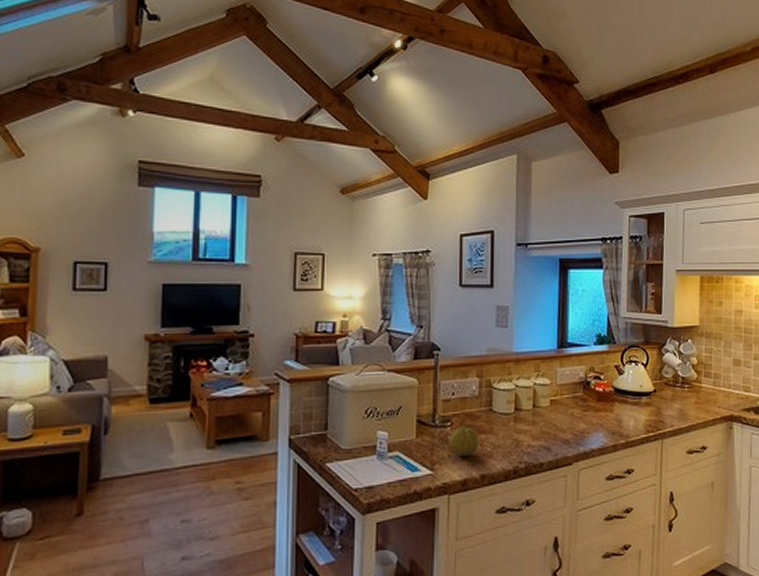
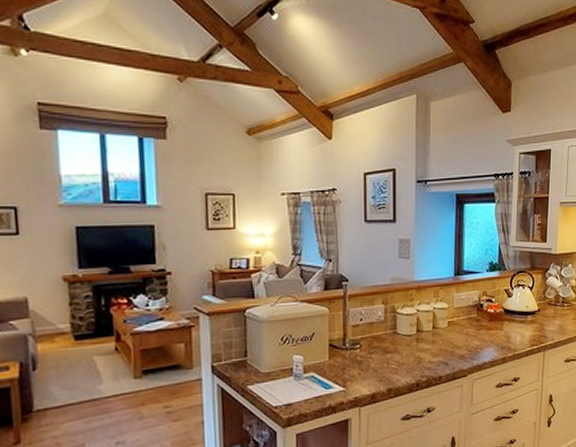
fruit: present [449,425,480,456] -> none [358,347,386,374]

